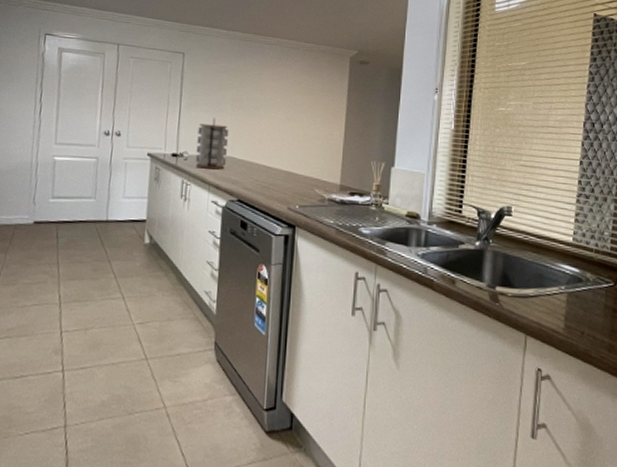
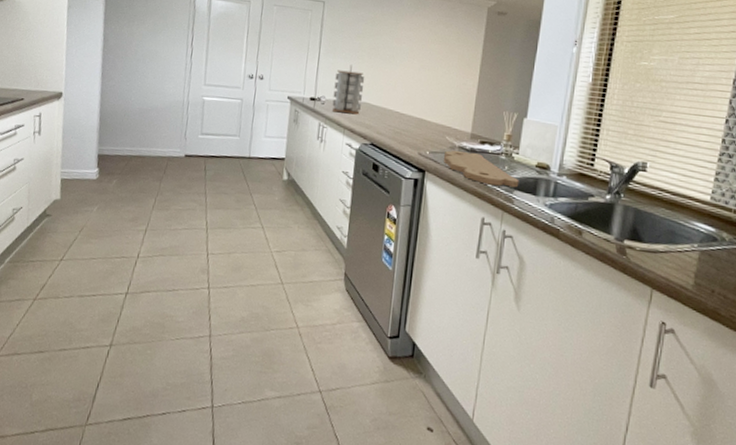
cutting board: none [314,203,391,239] -> present [444,150,519,188]

